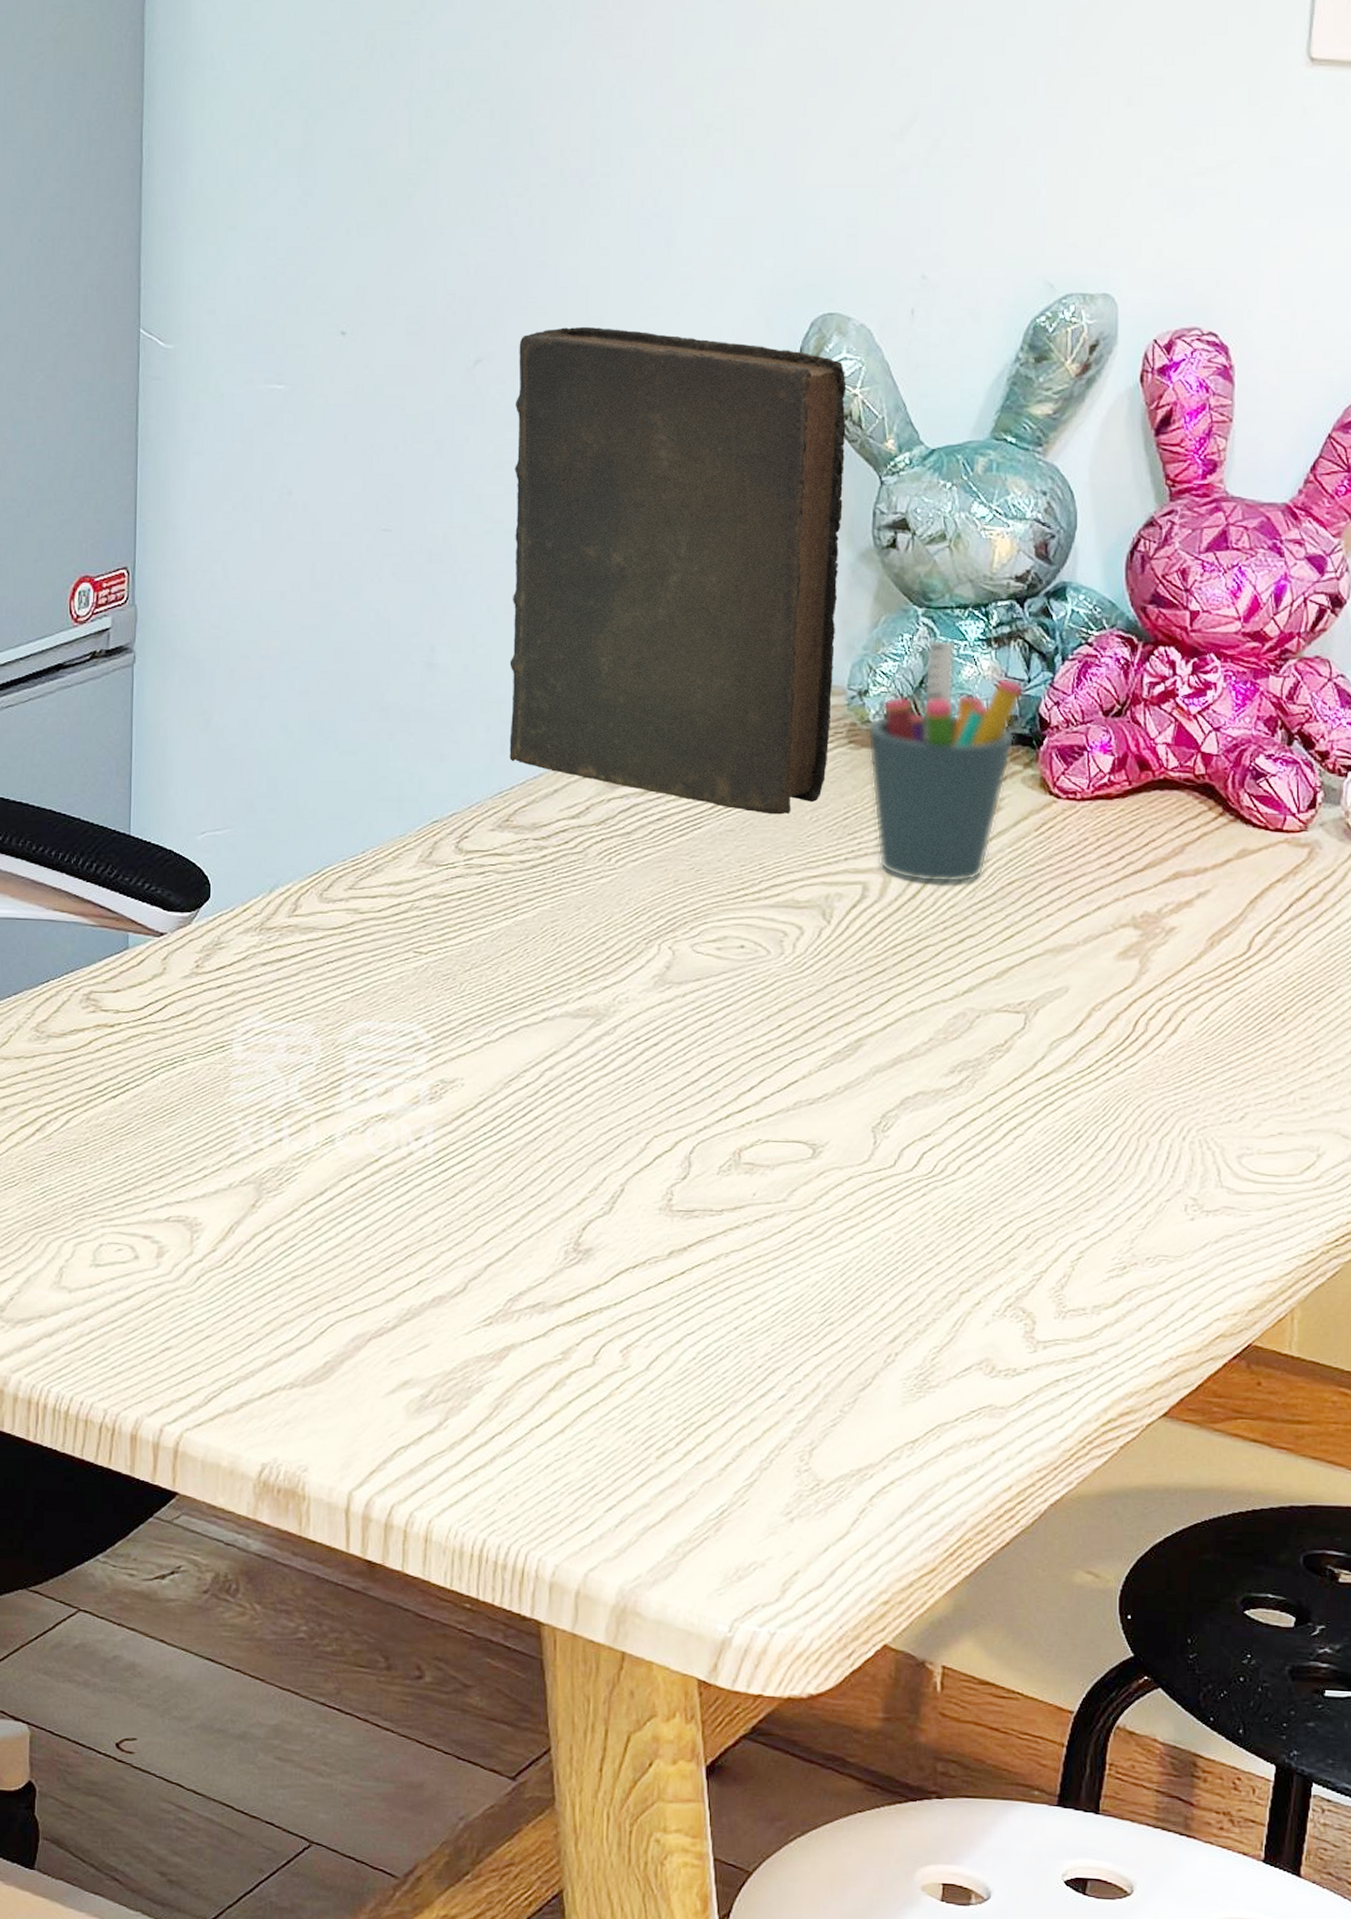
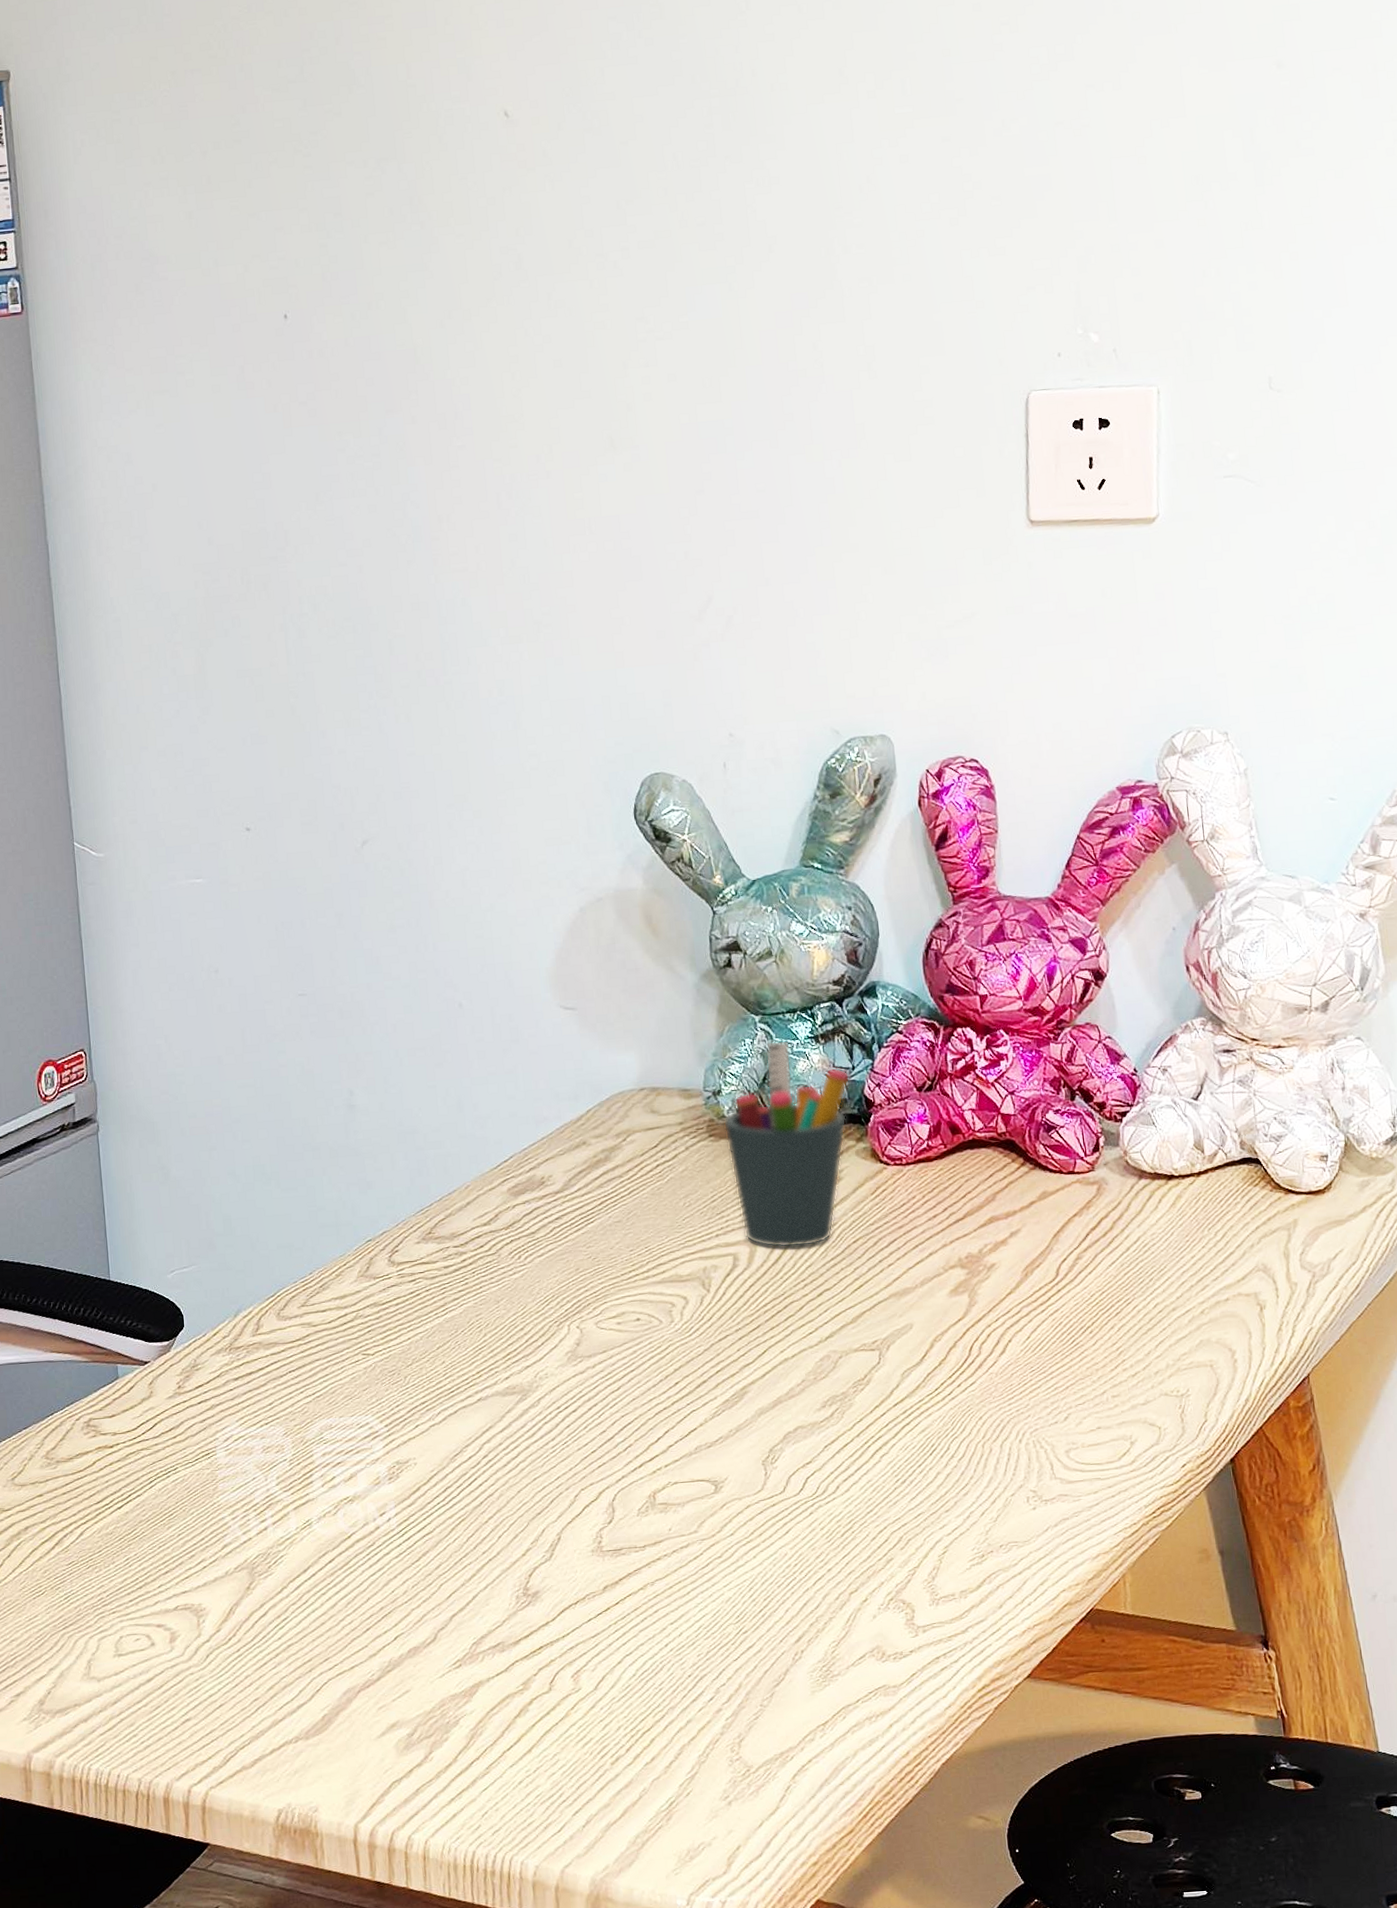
book: present [509,326,847,815] -> none [398,803,693,1205]

